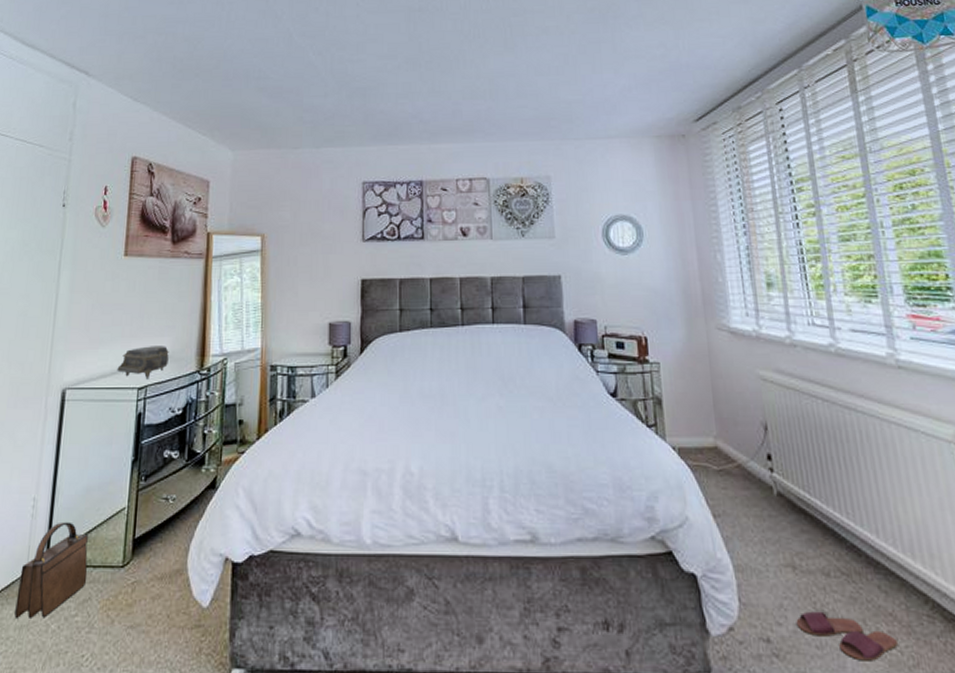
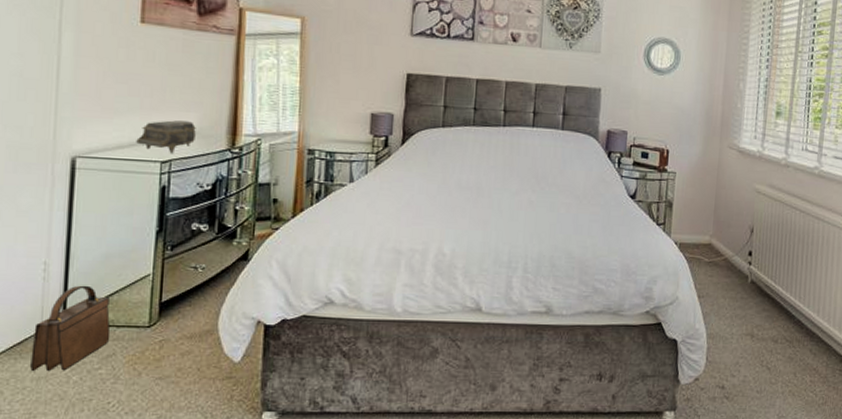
slippers: present [796,611,898,661] -> none [746,367,815,401]

